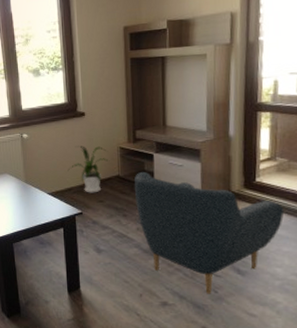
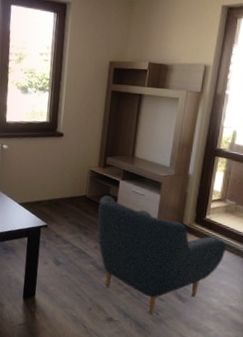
house plant: present [67,146,108,193] -> none [40,163,78,209]

